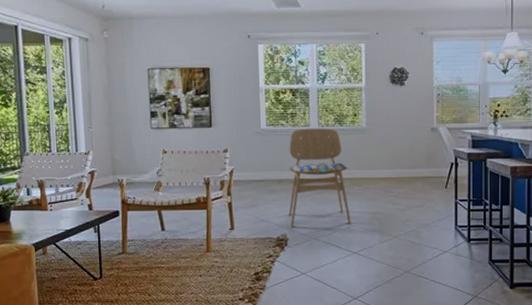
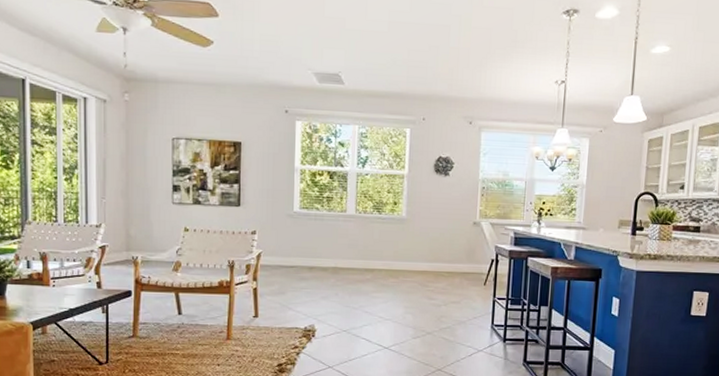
dining chair: present [288,128,351,228] -> none [318,214,385,319]

